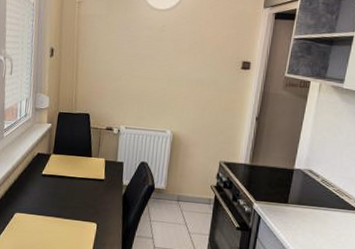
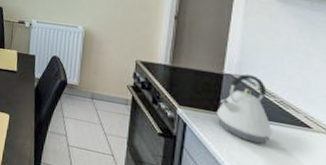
kettle: none [286,168,329,228] -> present [216,74,272,144]

